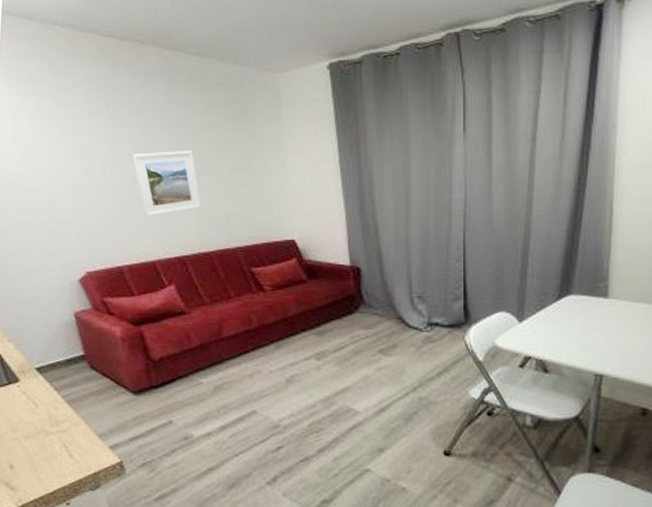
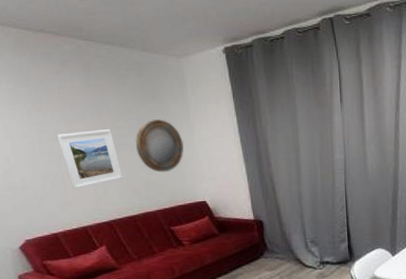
home mirror: none [219,142,273,204] -> present [135,119,184,173]

